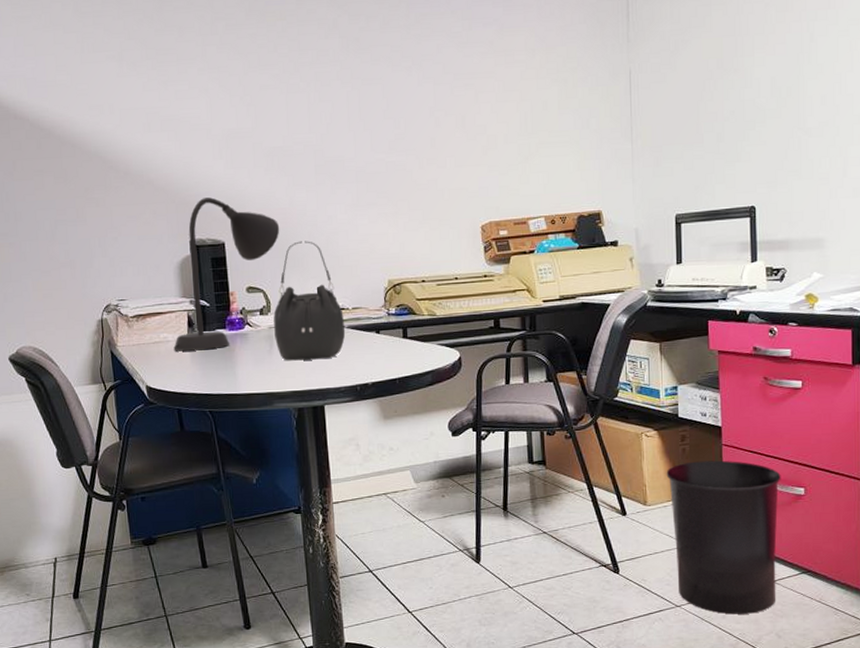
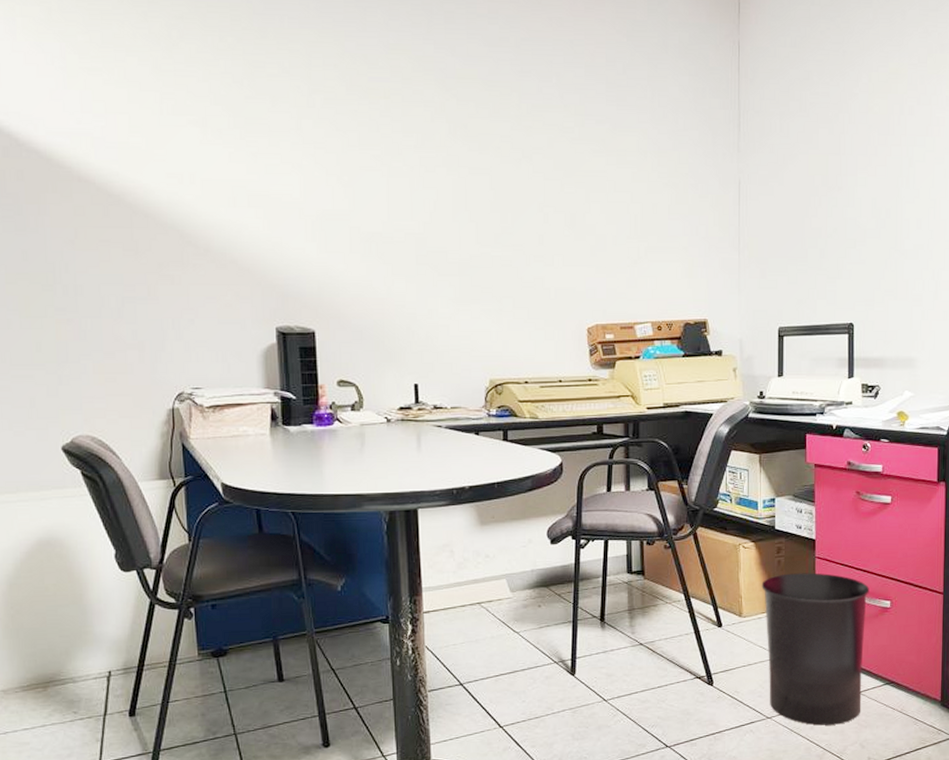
desk lamp: present [173,197,280,352] -> none [254,282,376,447]
handbag: present [273,241,346,361] -> none [366,334,443,461]

